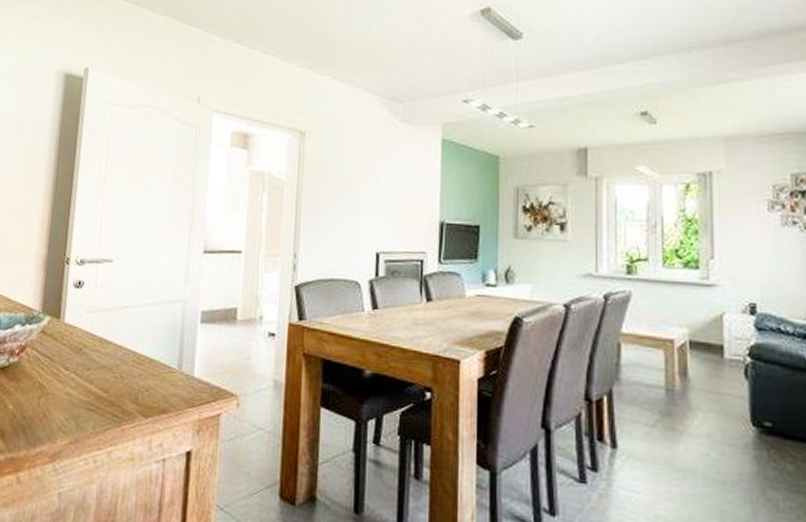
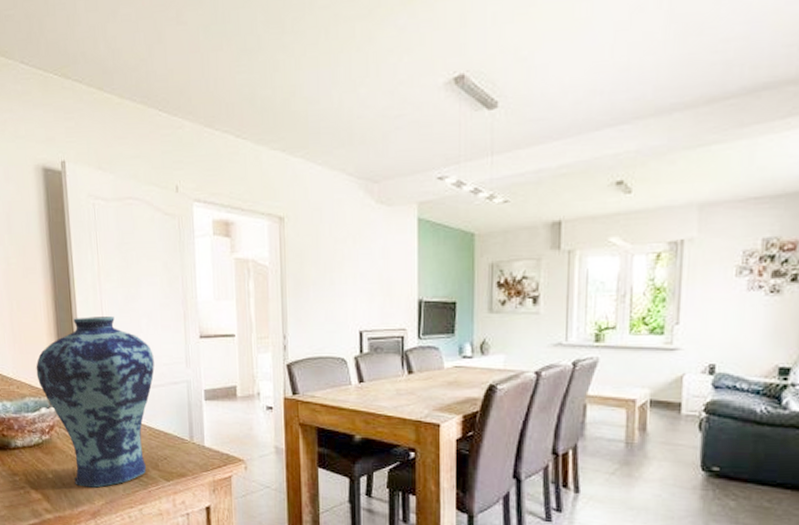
vase: none [17,225,151,423] -> present [36,317,155,488]

